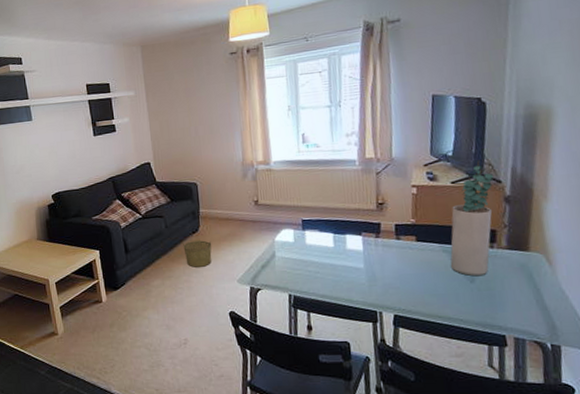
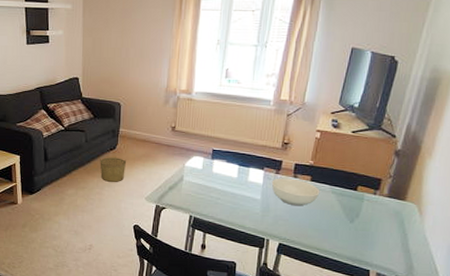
bowl: none [372,241,429,271] -> present [271,178,320,206]
vase: present [450,160,494,277] -> none [336,114,391,218]

